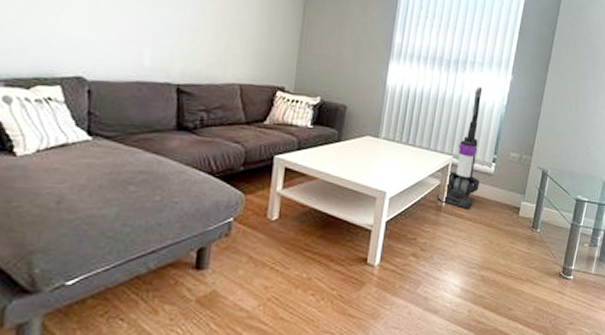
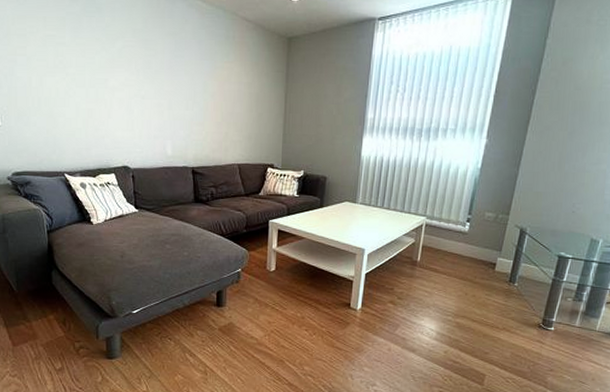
vacuum cleaner: present [437,87,483,209] -> none [412,152,456,264]

